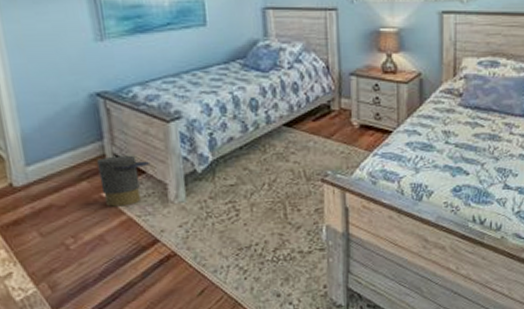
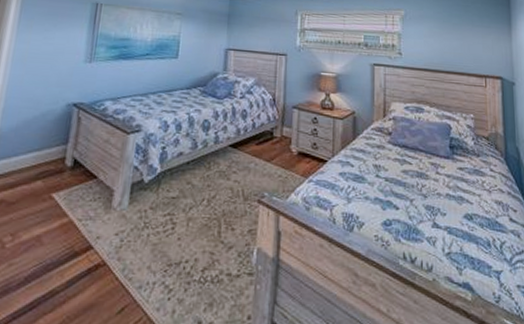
trash can: present [97,155,151,207] -> none [52,159,104,209]

